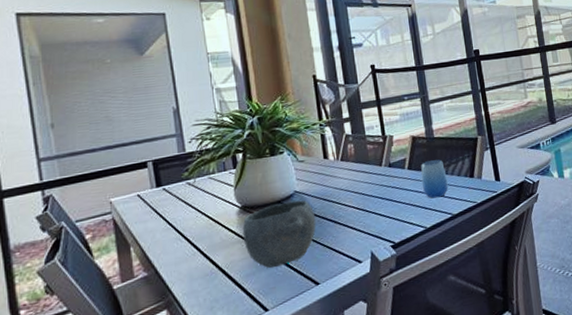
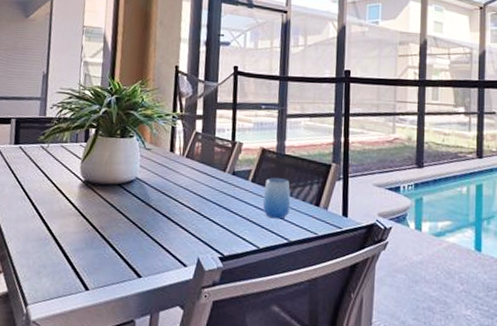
bowl: present [242,199,316,268] -> none [80,186,151,250]

